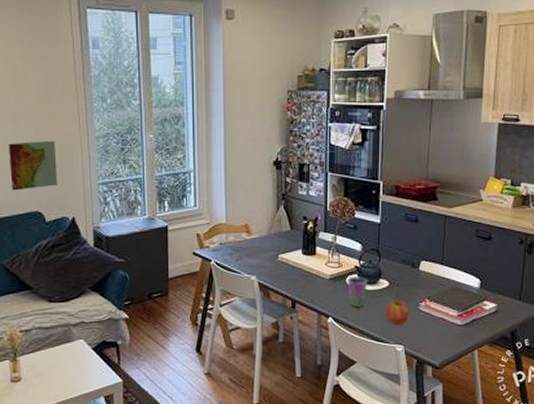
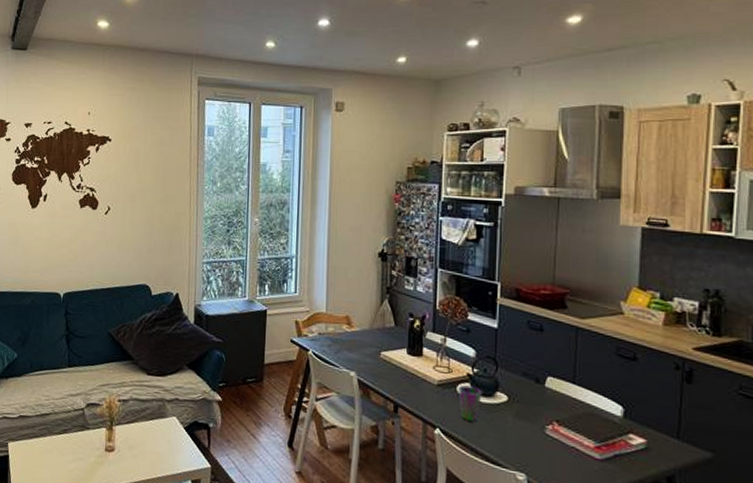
topographical map: present [8,141,58,191] -> none [124,218,167,264]
fruit: present [385,300,409,325] -> none [503,418,532,449]

